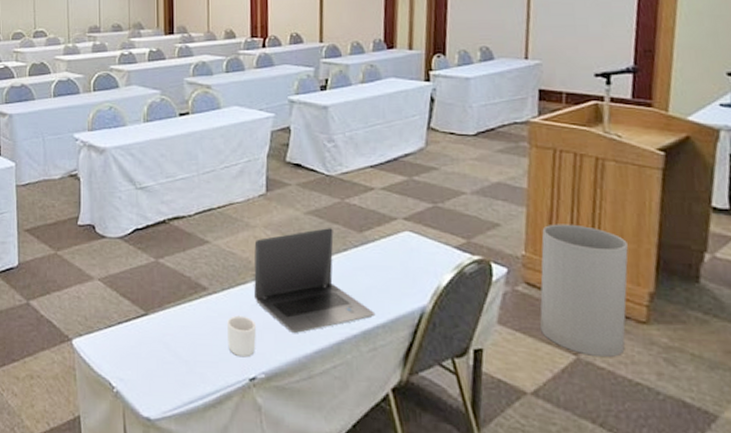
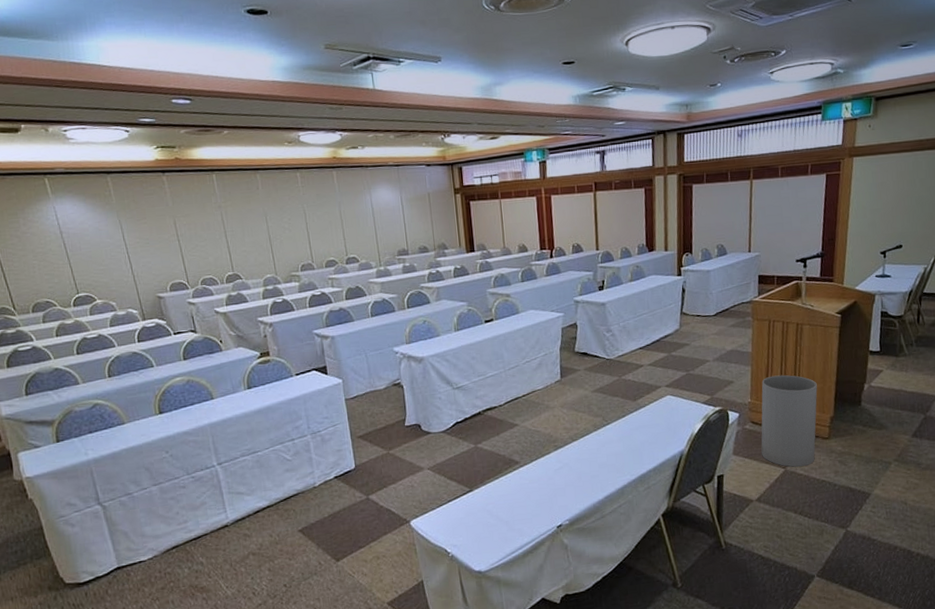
mug: present [227,315,257,358] -> none [537,479,561,511]
laptop computer: present [254,228,376,334] -> none [554,400,648,487]

